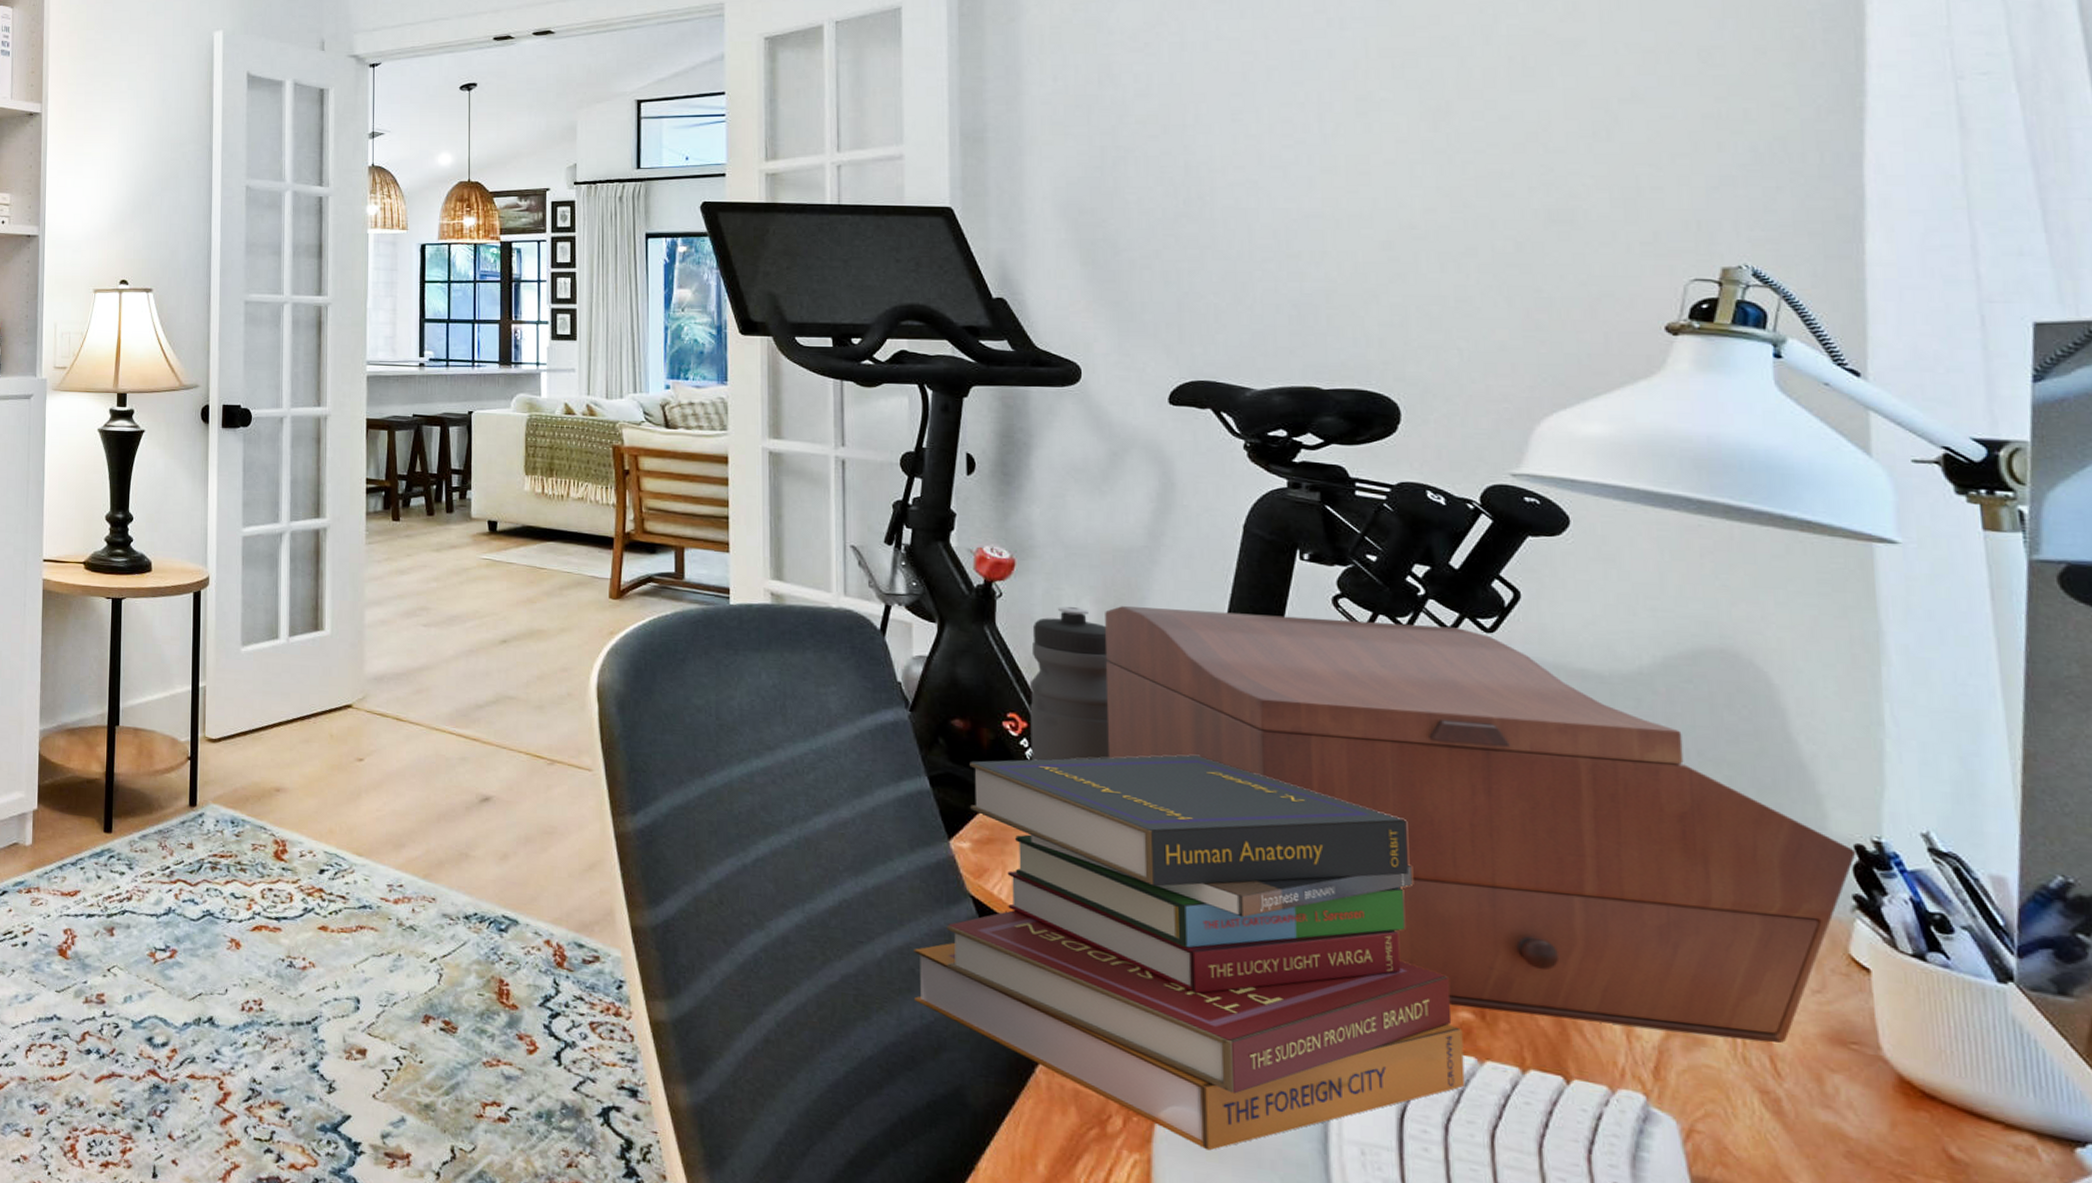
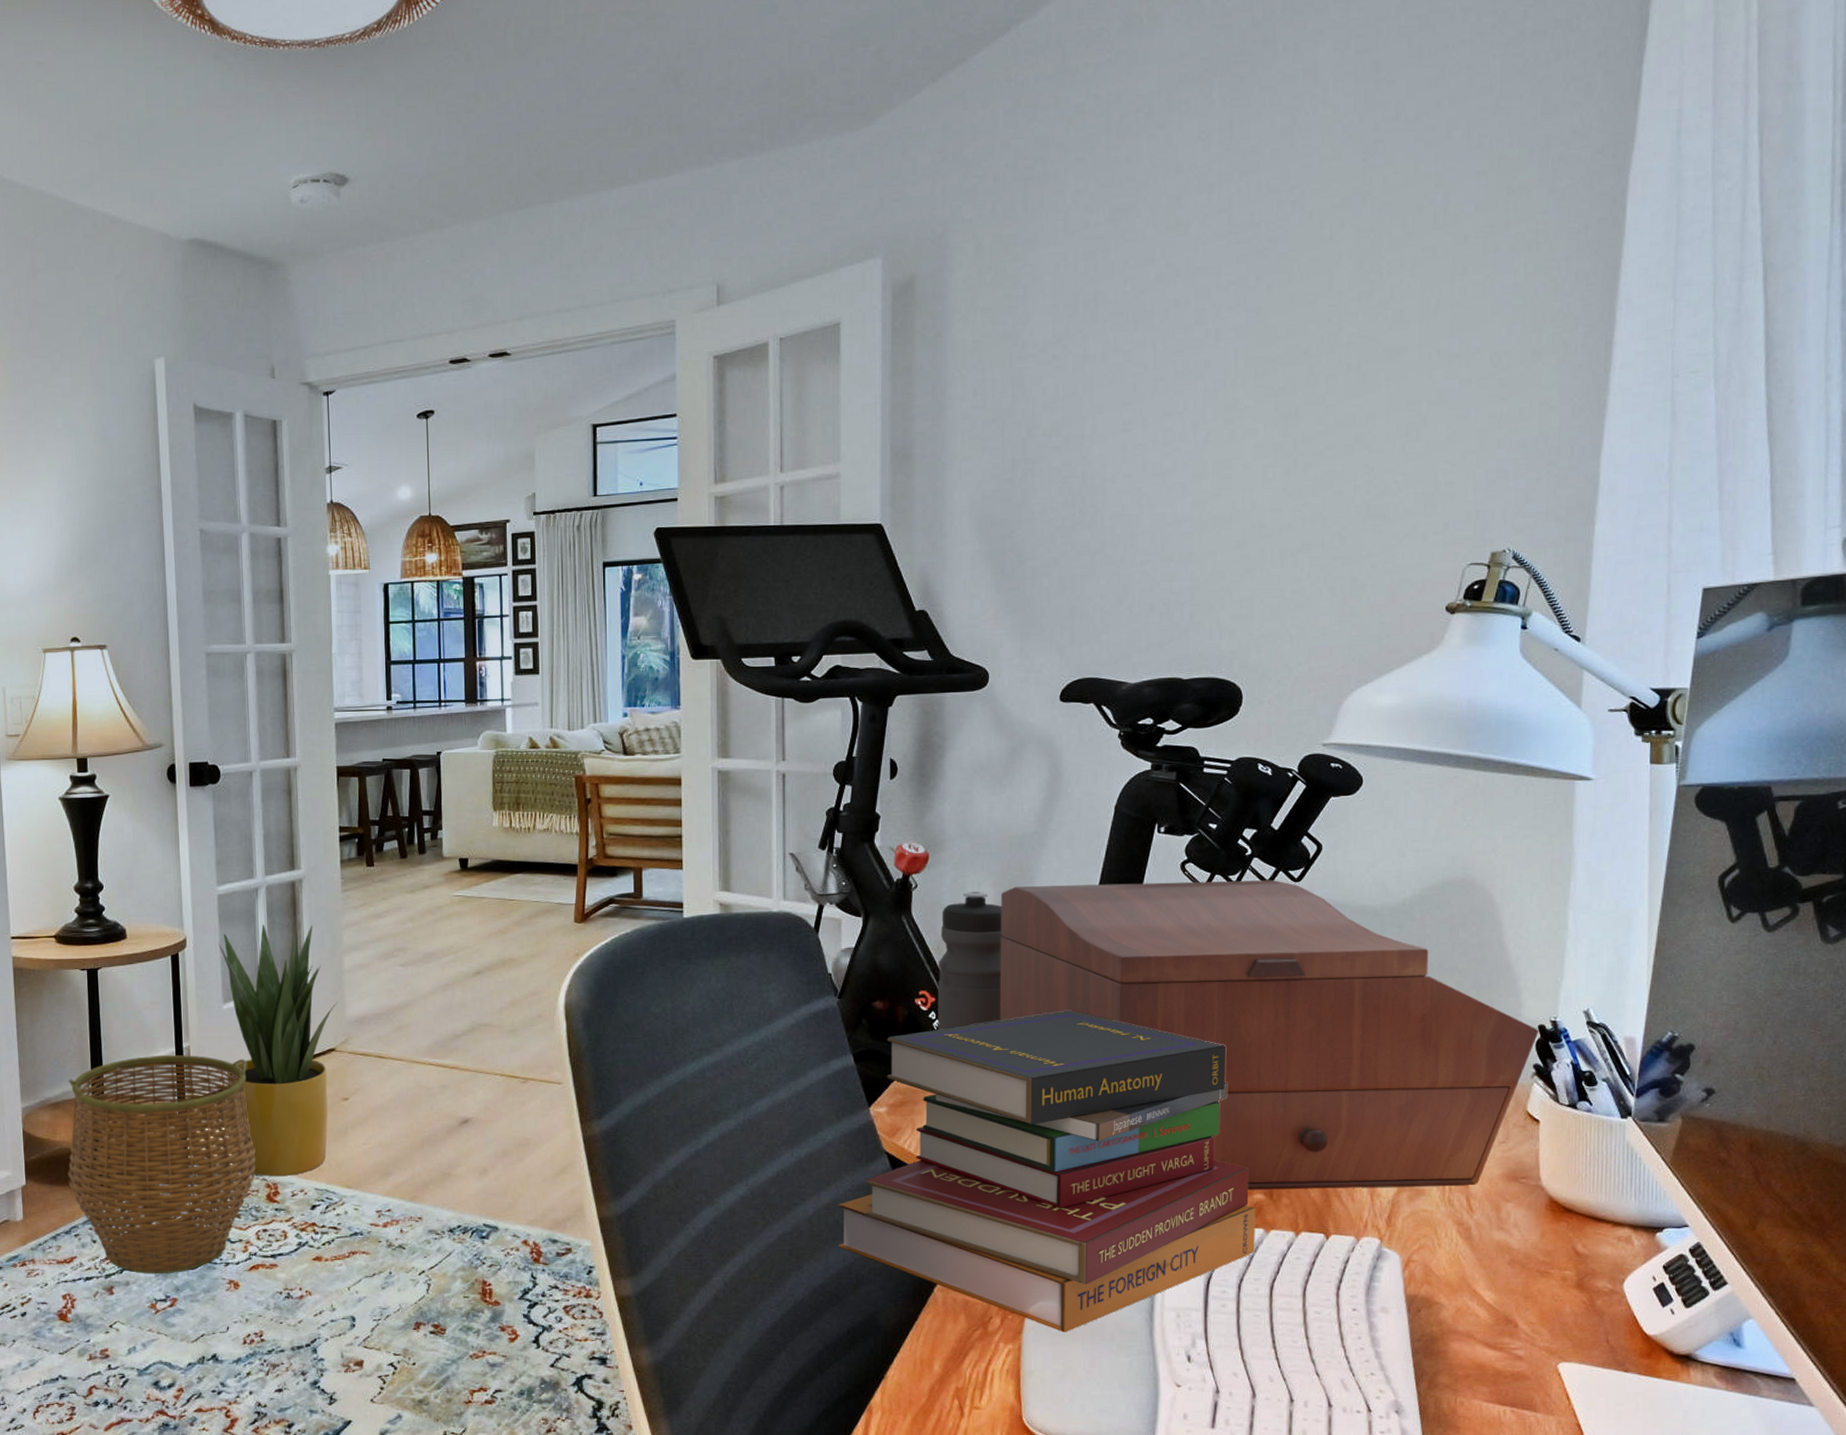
basket: none [78,691,265,922] -> present [68,1055,256,1274]
planter: none [240,568,357,834] -> present [218,919,338,1176]

